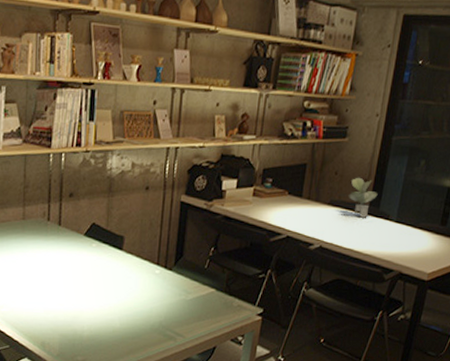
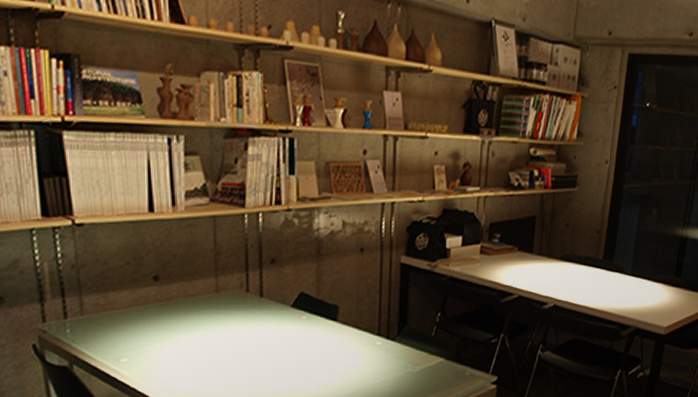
potted plant: present [348,177,378,218] -> none [580,229,611,272]

